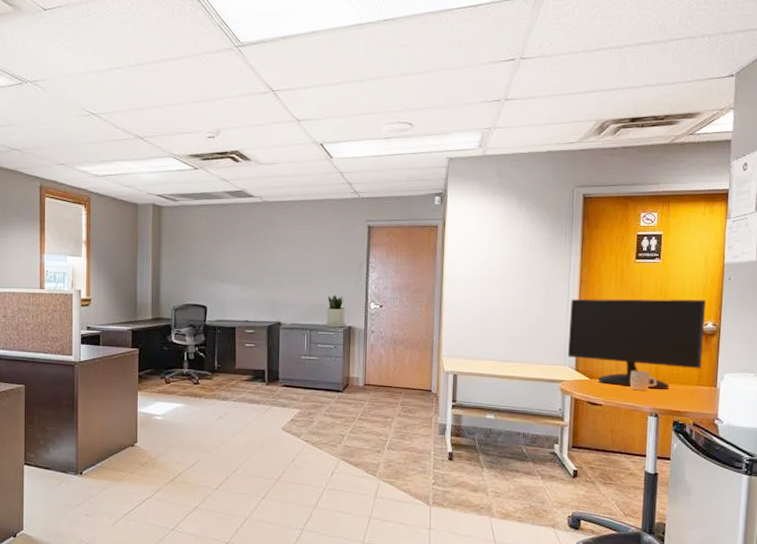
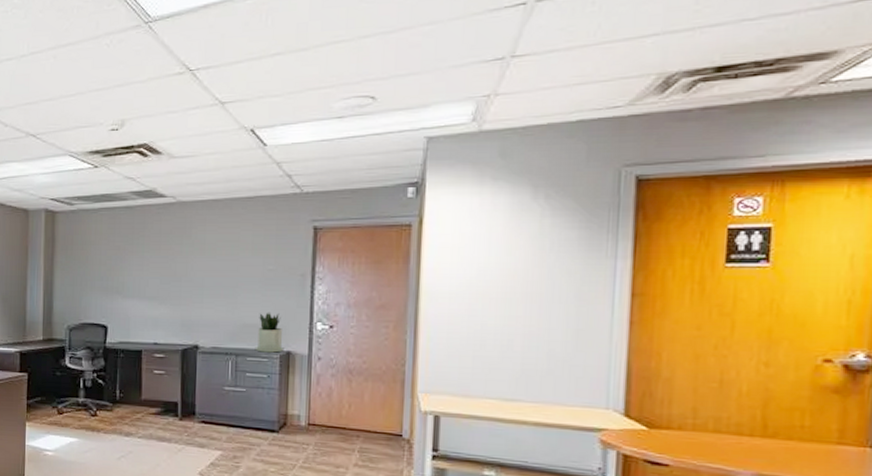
computer monitor: present [567,298,707,389] -> none [611,318,854,448]
mug: present [629,371,657,391] -> none [716,419,764,449]

